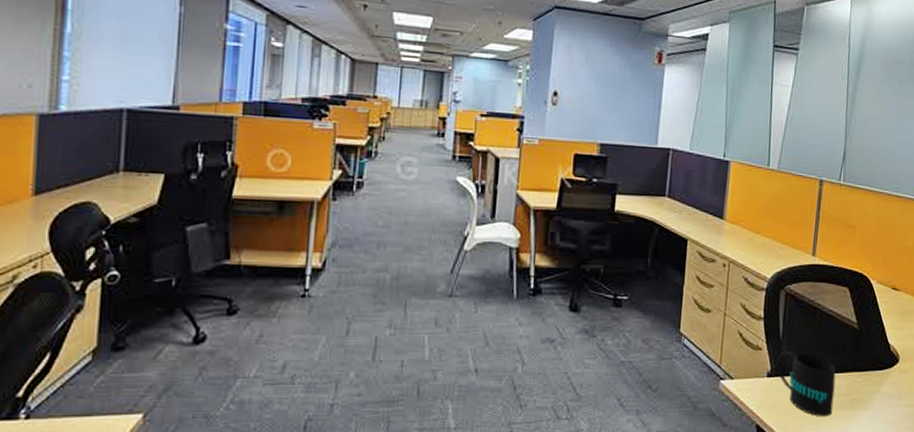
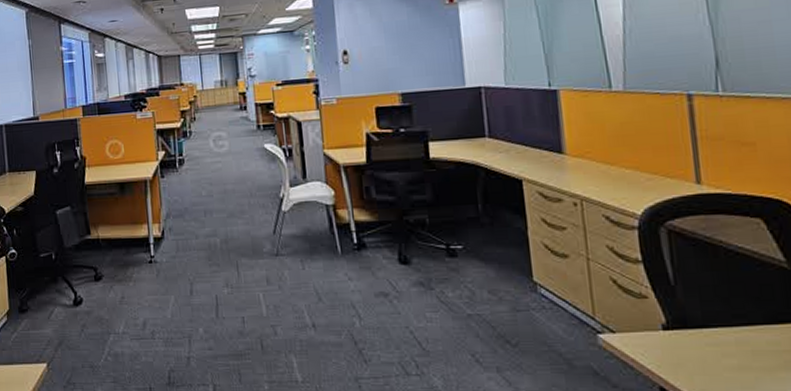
mug: present [777,352,836,417] -> none [673,300,773,380]

